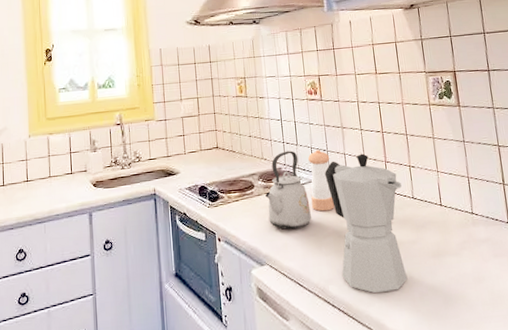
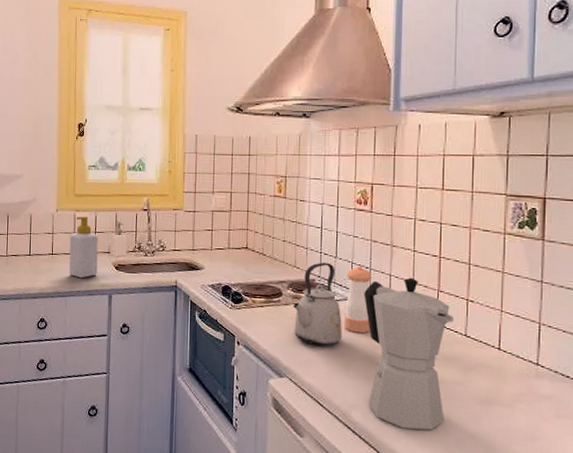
soap bottle: none [44,138,75,201] -> present [69,216,98,278]

